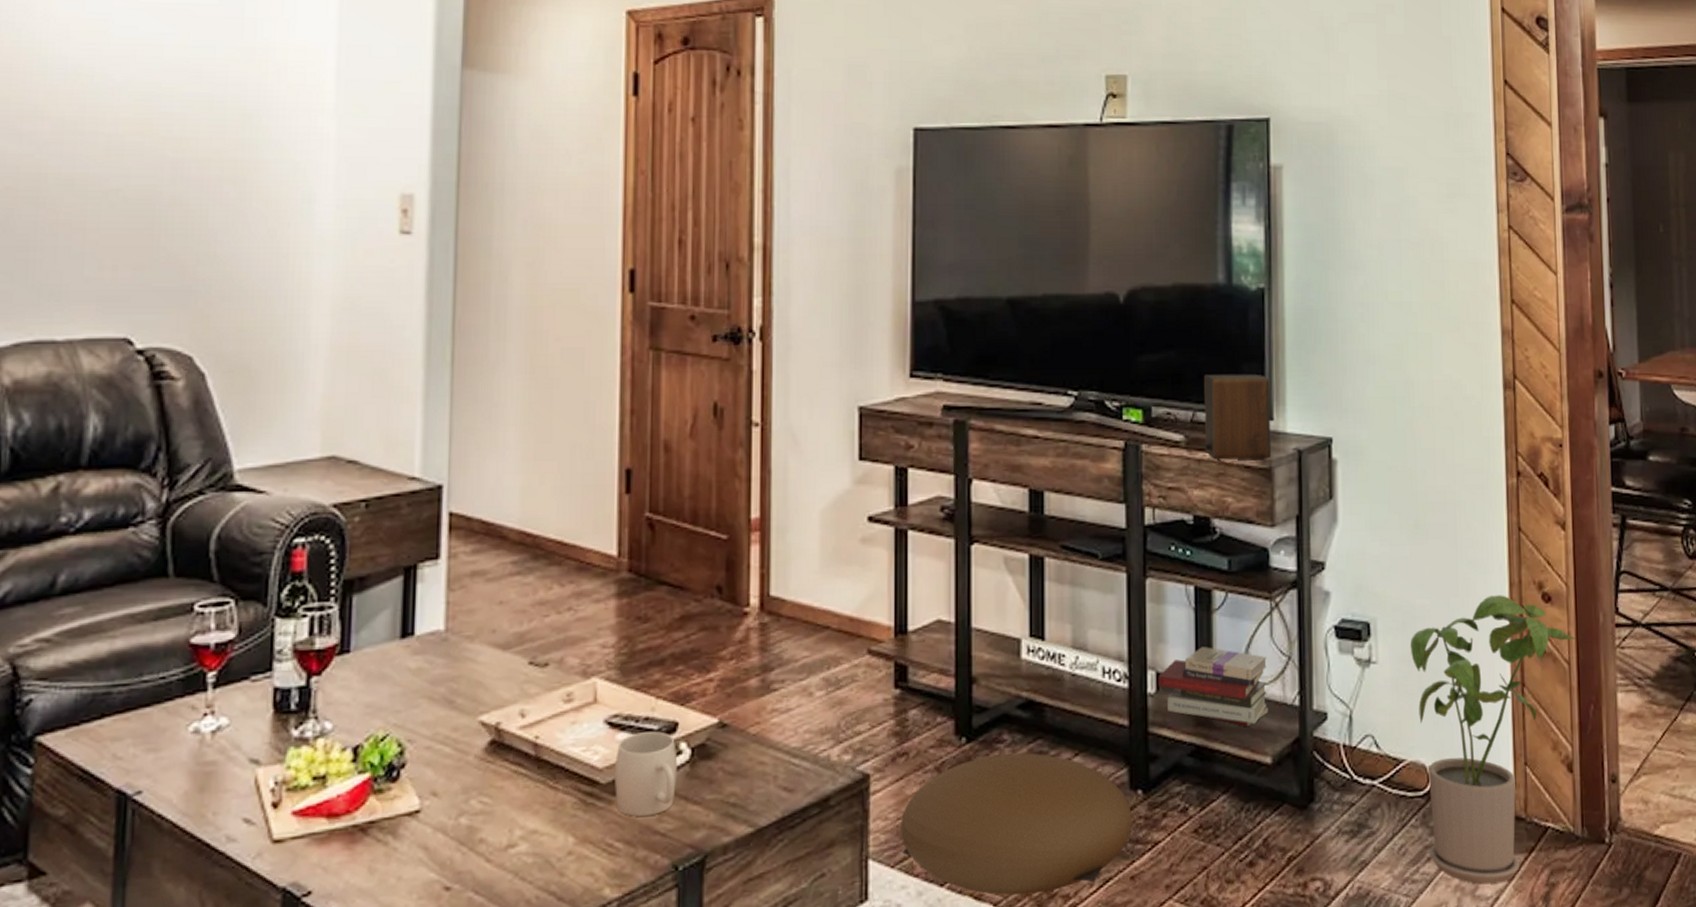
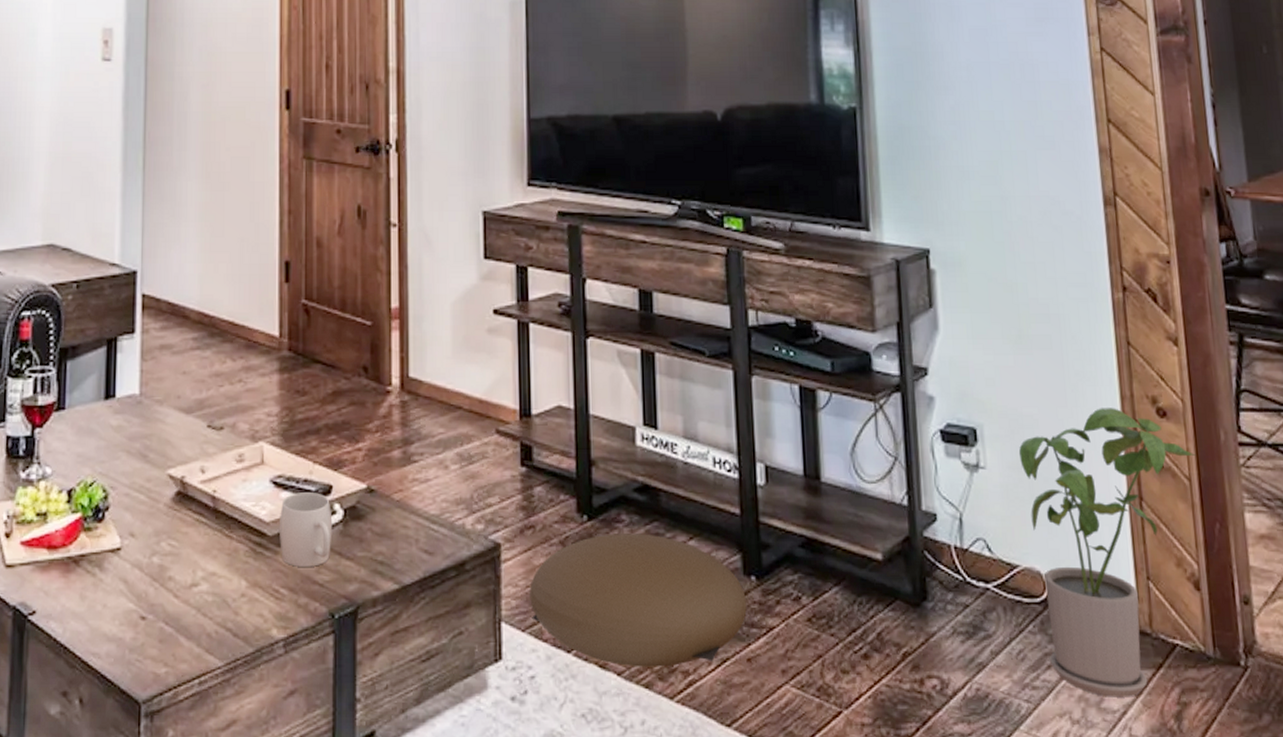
books: present [1158,647,1269,727] -> none [767,443,877,523]
speaker: present [1203,373,1272,460] -> none [800,187,870,268]

